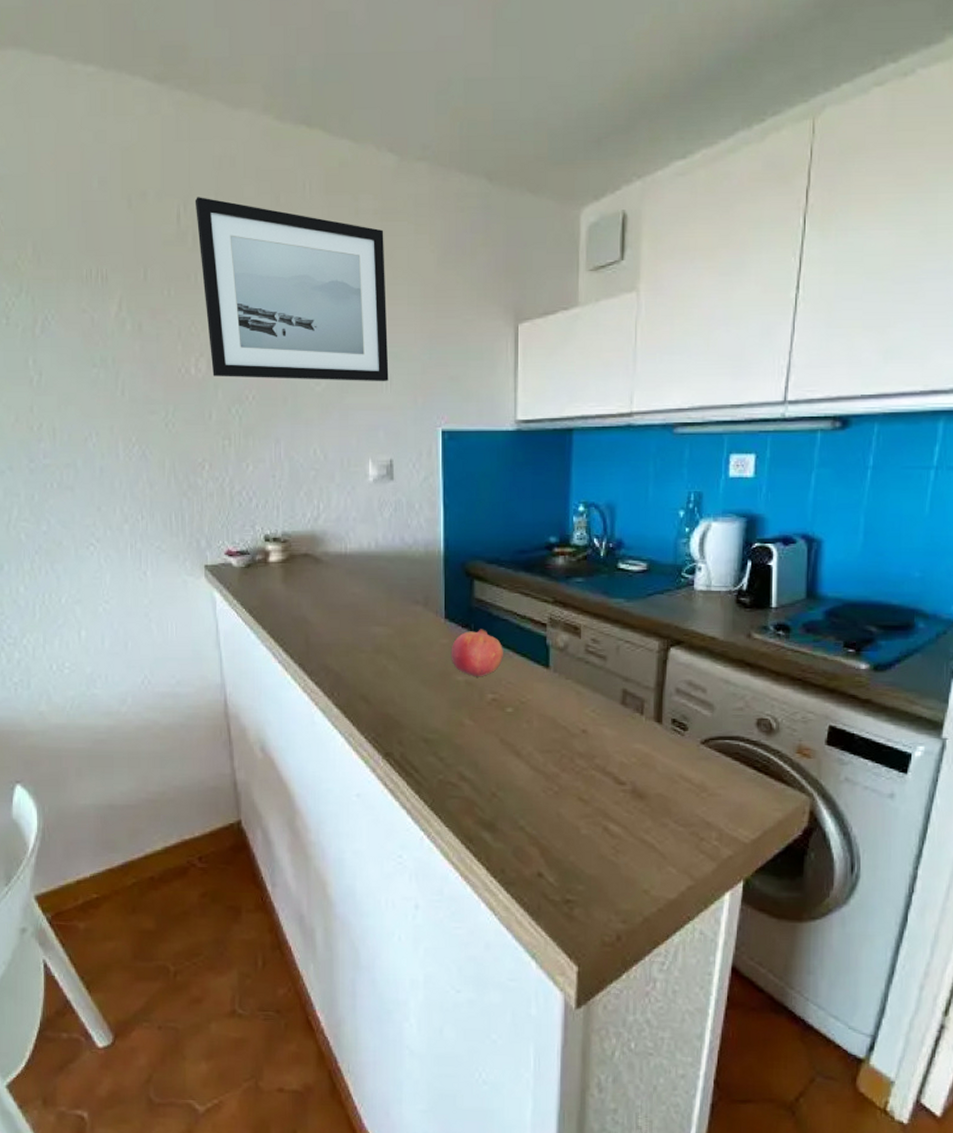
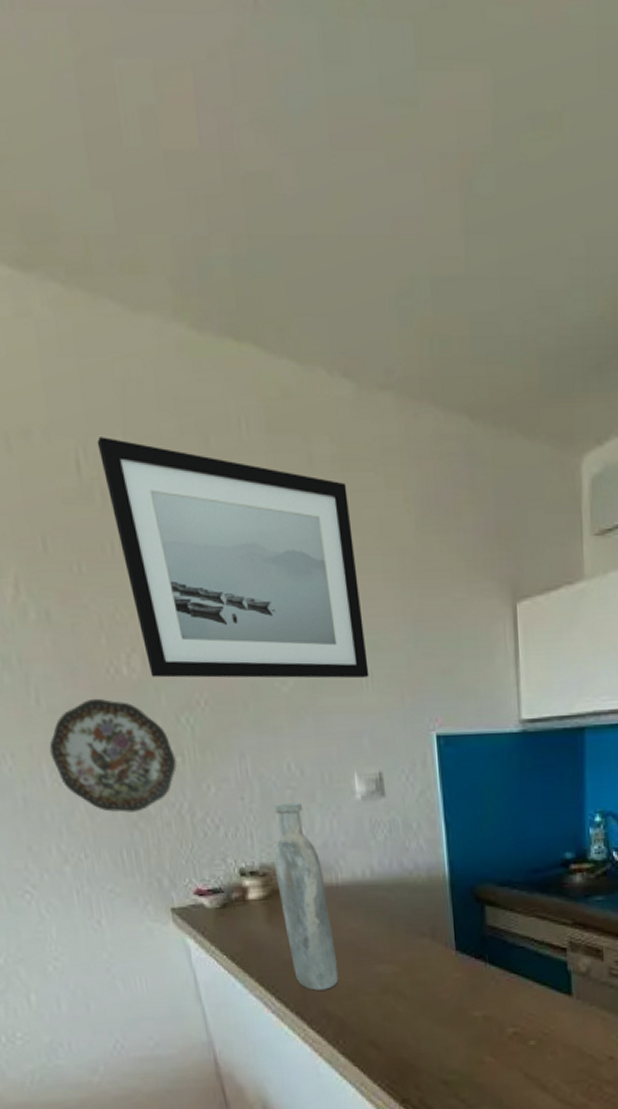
decorative plate: none [126,391,225,485] -> present [49,698,177,814]
bottle: none [295,482,339,646] -> present [273,802,339,991]
pomegranate: present [451,629,503,677] -> none [465,958,522,1011]

